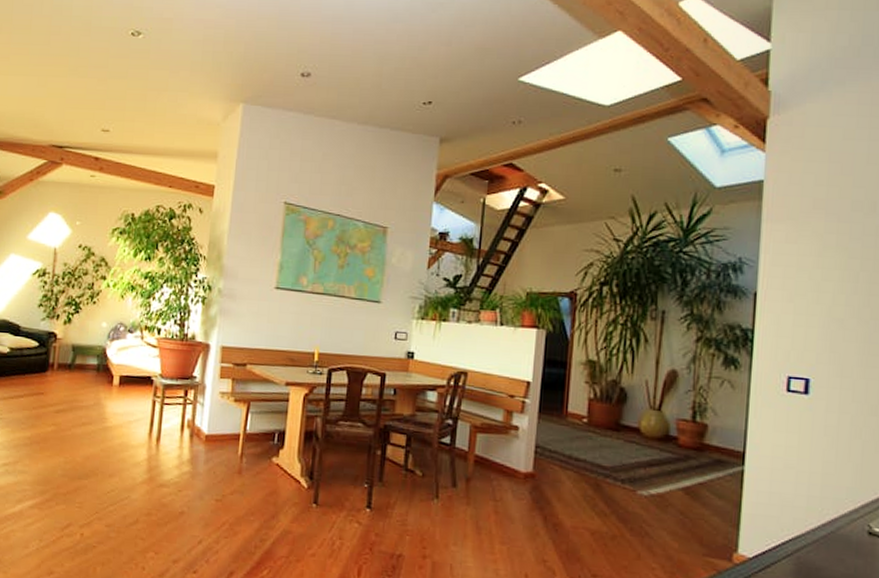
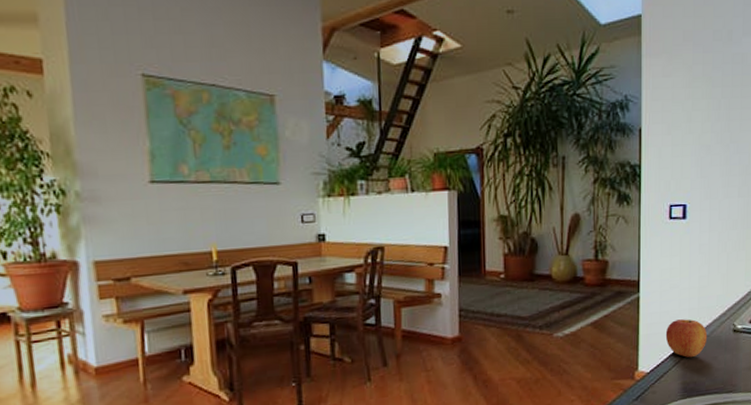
apple: none [775,505,832,554] -> present [665,319,708,358]

